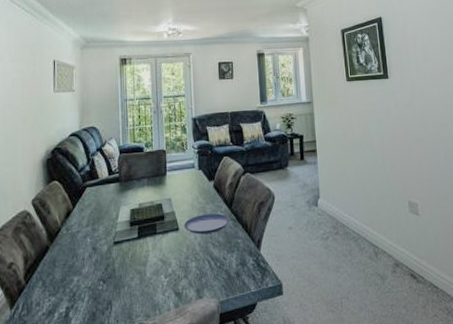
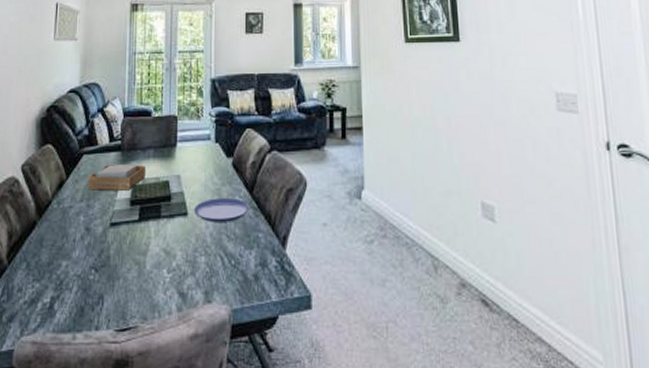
napkin holder: none [92,192,142,217] -> present [88,165,147,192]

